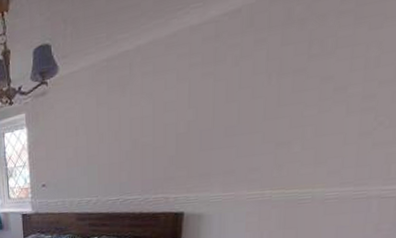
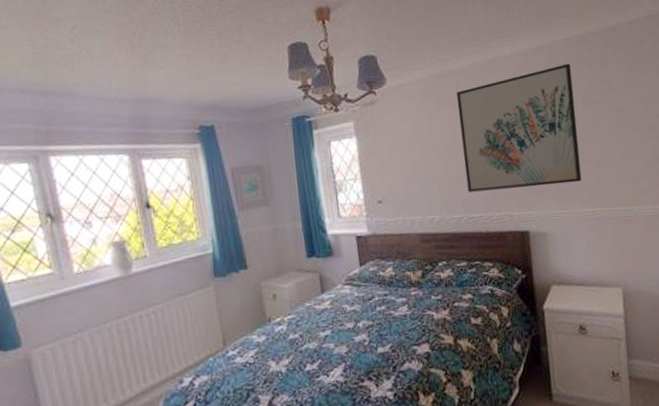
wall art: none [127,25,275,176] -> present [457,63,582,192]

